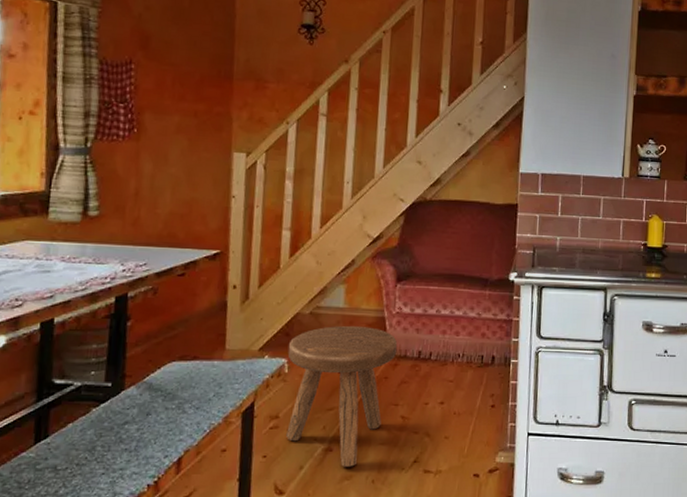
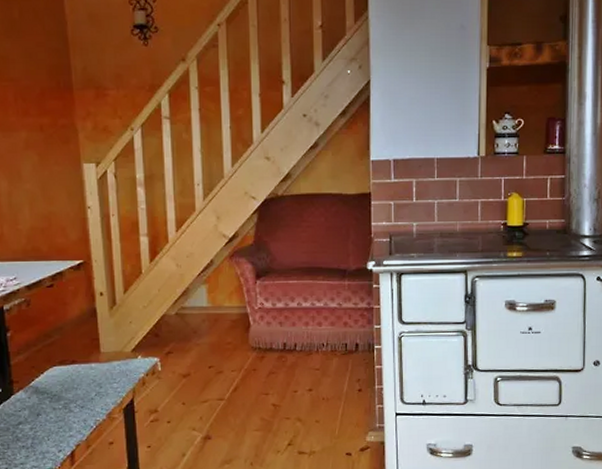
stool: present [286,325,398,467] -> none [158,323,263,452]

